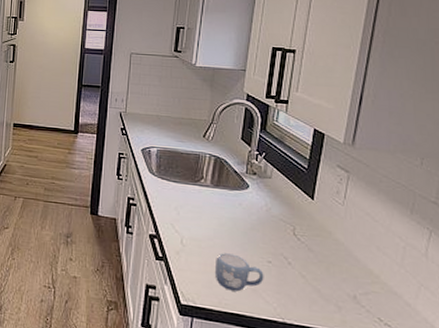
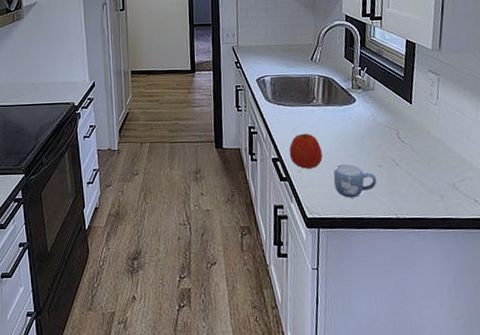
apple: none [168,213,205,252] -> present [289,133,322,169]

